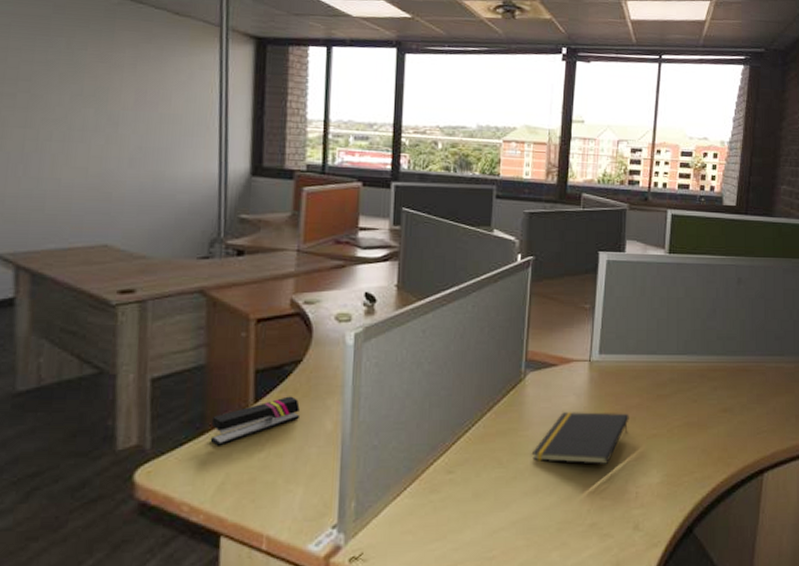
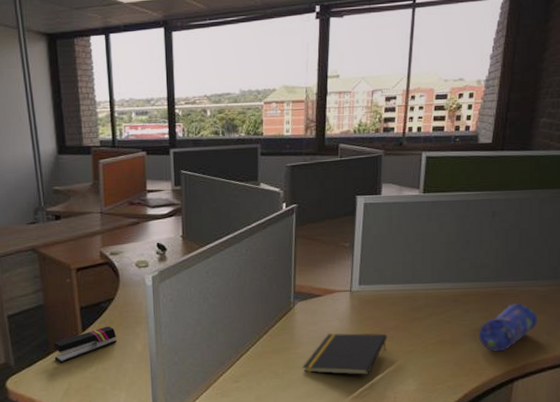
pencil case: none [726,381,785,437] -> present [478,303,537,352]

